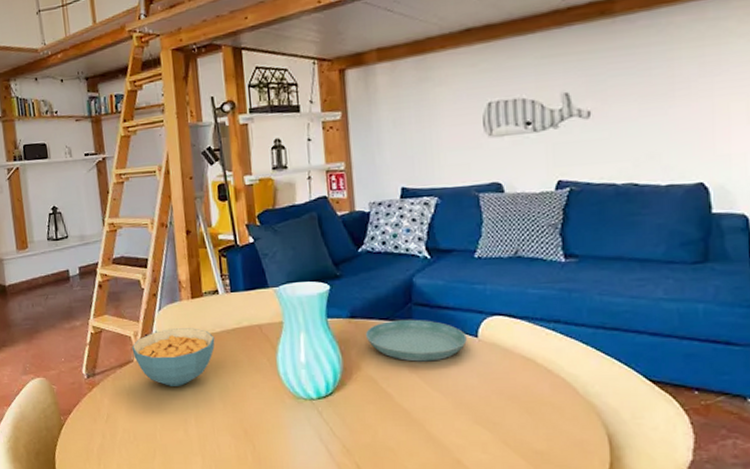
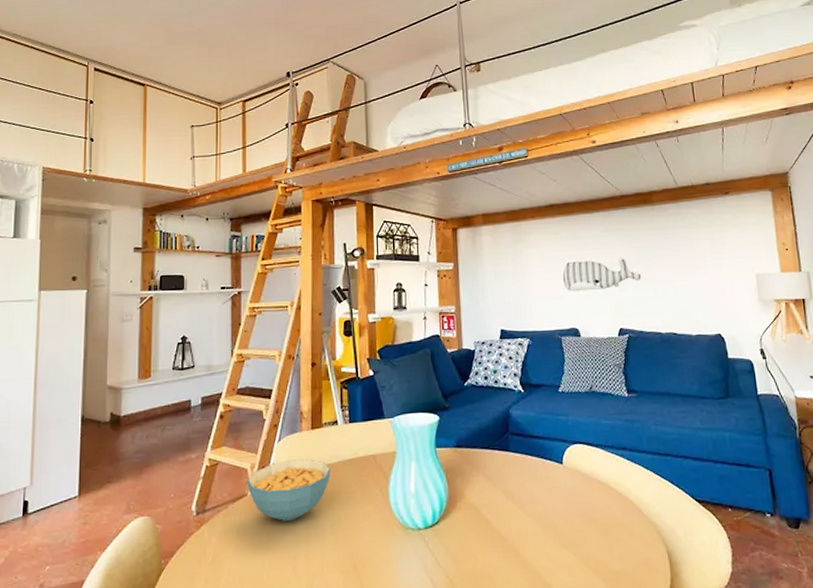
saucer: present [365,319,467,362] -> none [468,448,554,489]

